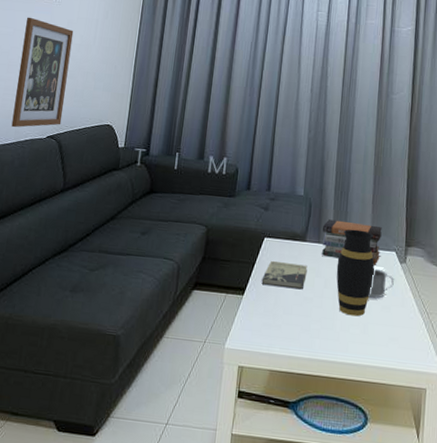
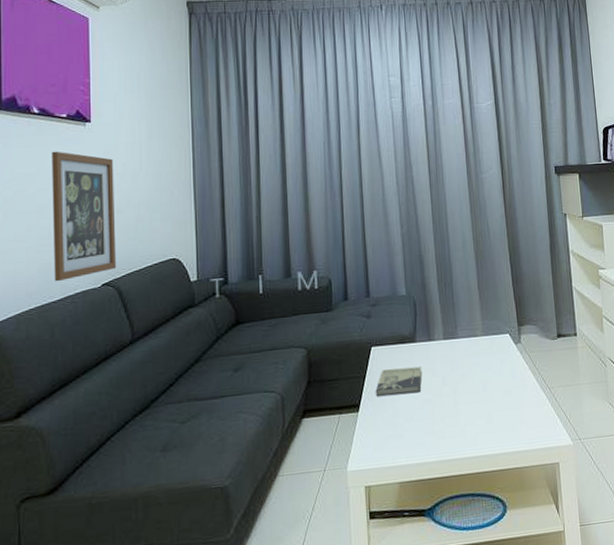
book stack: present [322,219,382,265] -> none [431,311,494,354]
vase: present [336,229,375,317] -> none [451,318,491,408]
mug: present [368,268,394,299] -> none [488,354,512,385]

